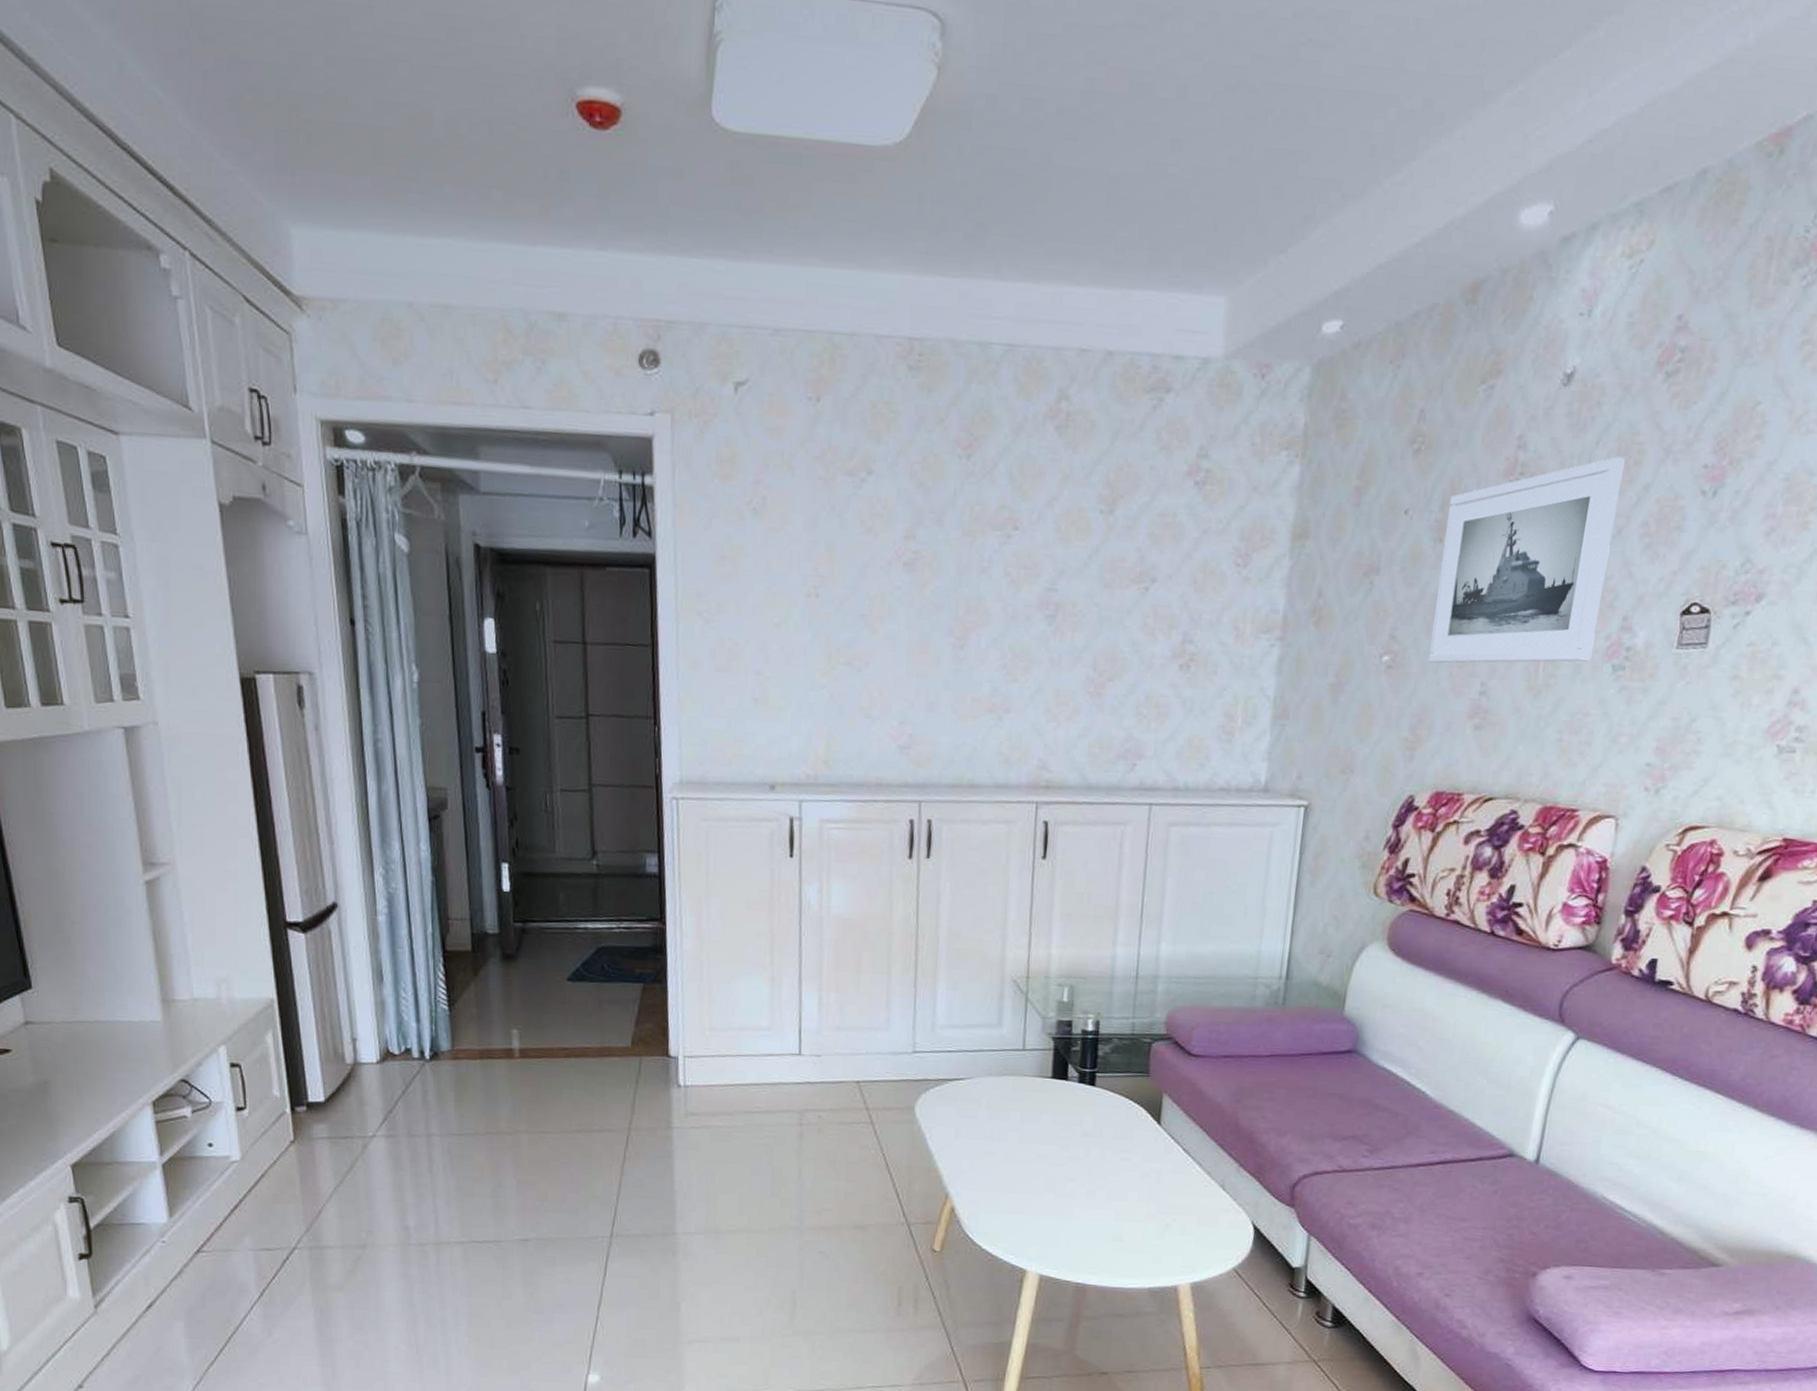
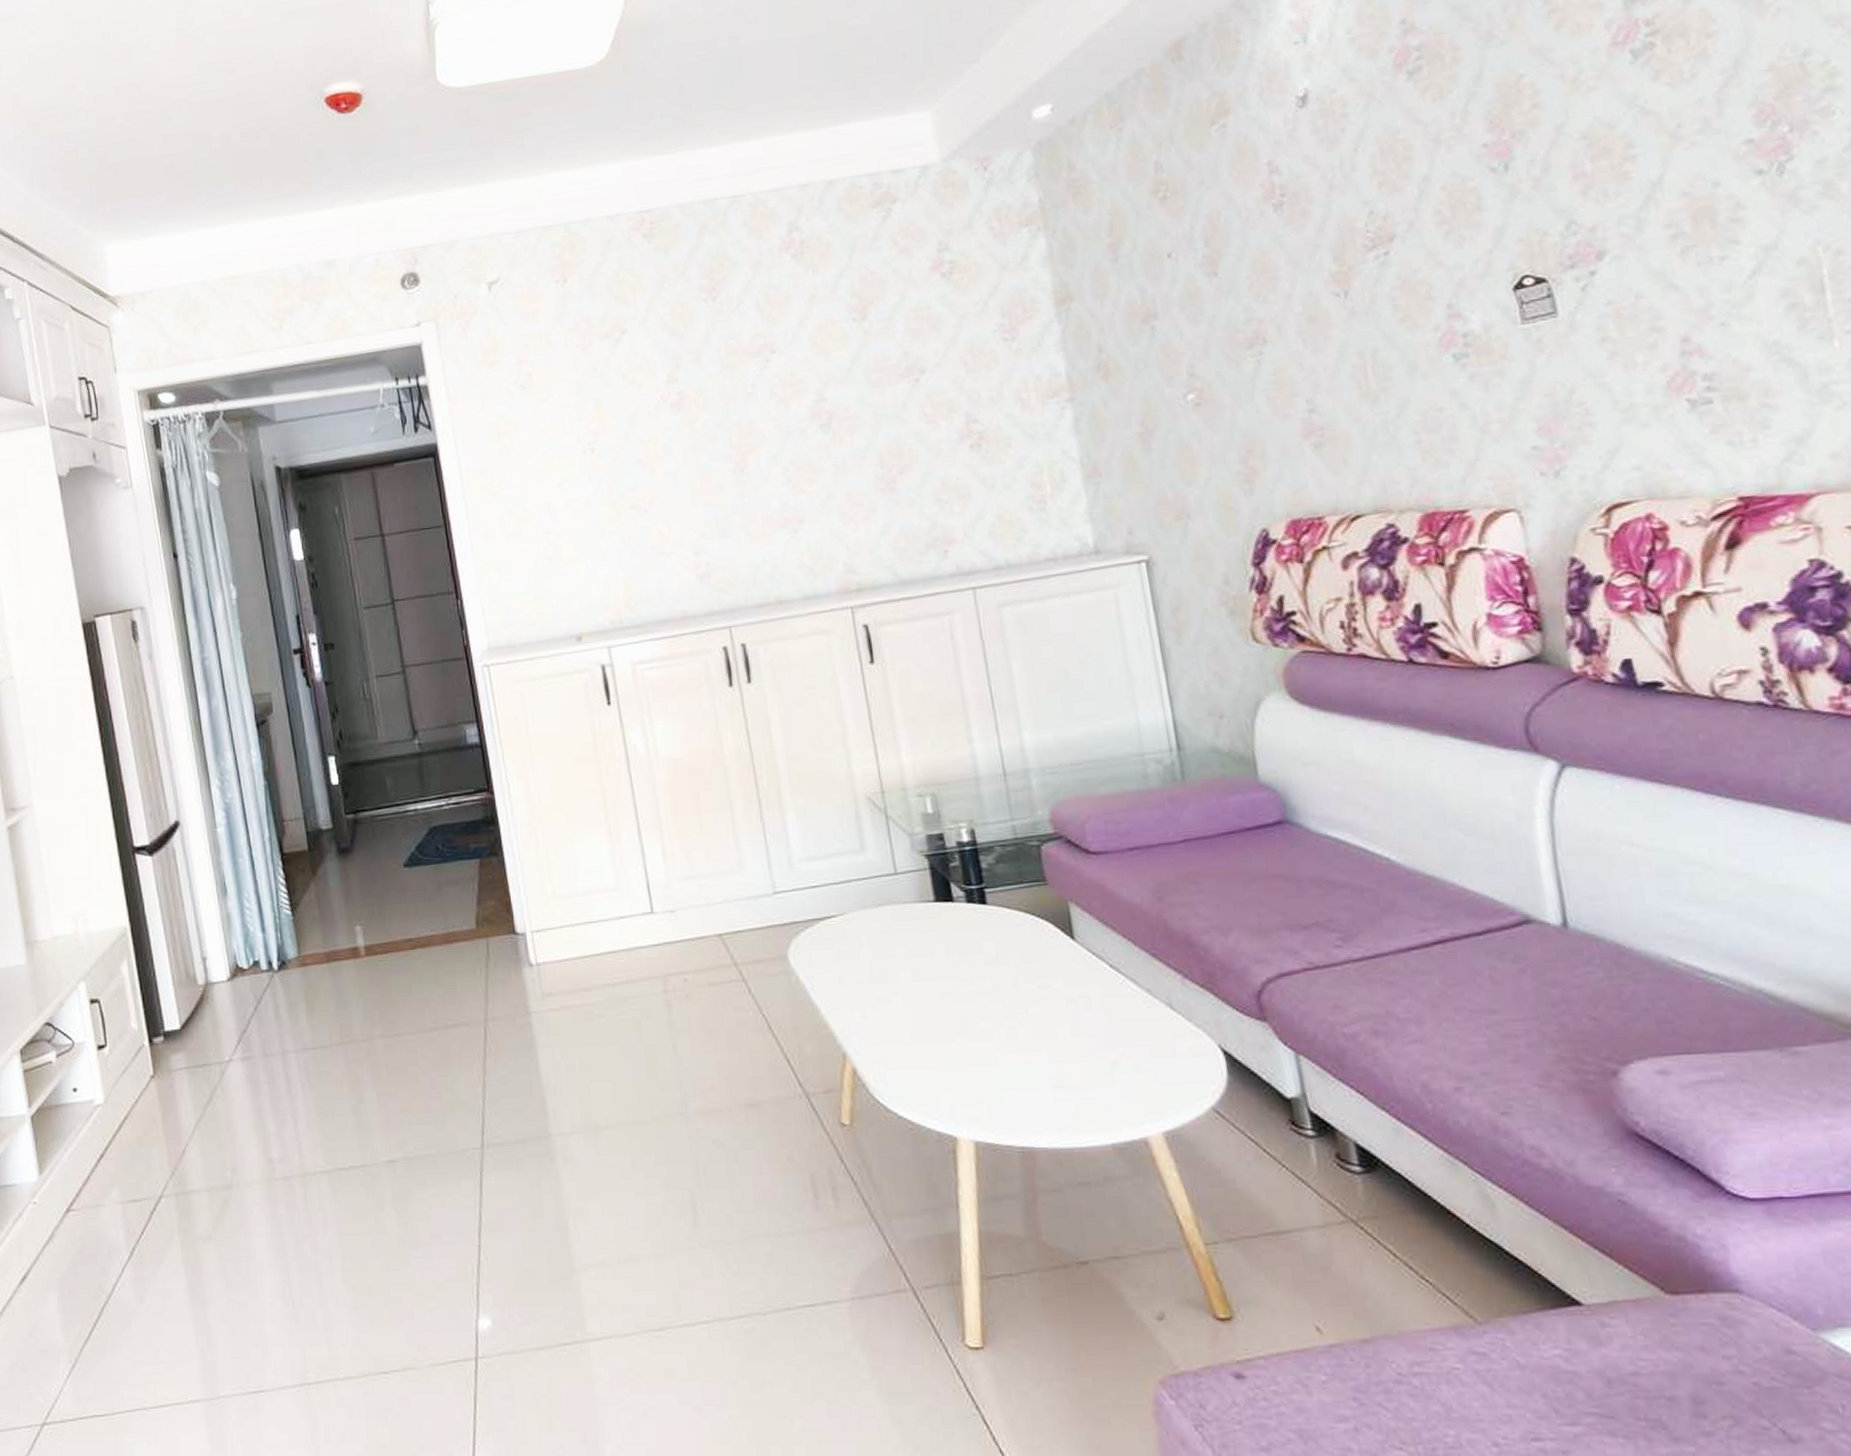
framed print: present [1427,456,1625,664] -> none [1212,156,1425,392]

